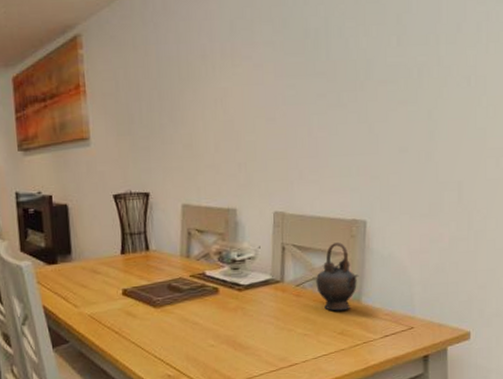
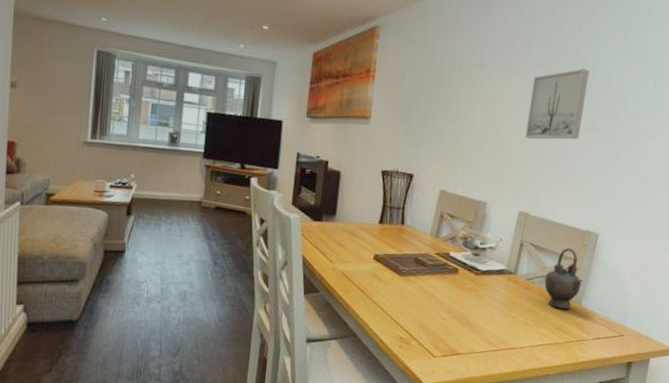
wall art: none [263,40,325,130] -> present [524,68,590,140]

